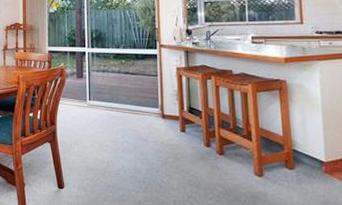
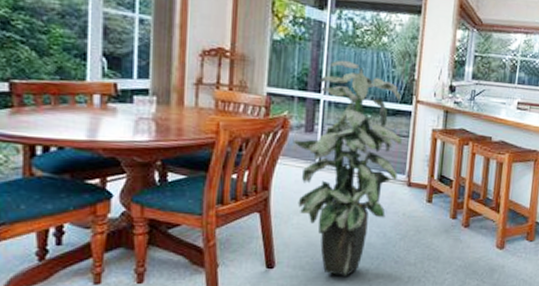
indoor plant: none [69,20,152,198] -> present [292,60,402,276]

